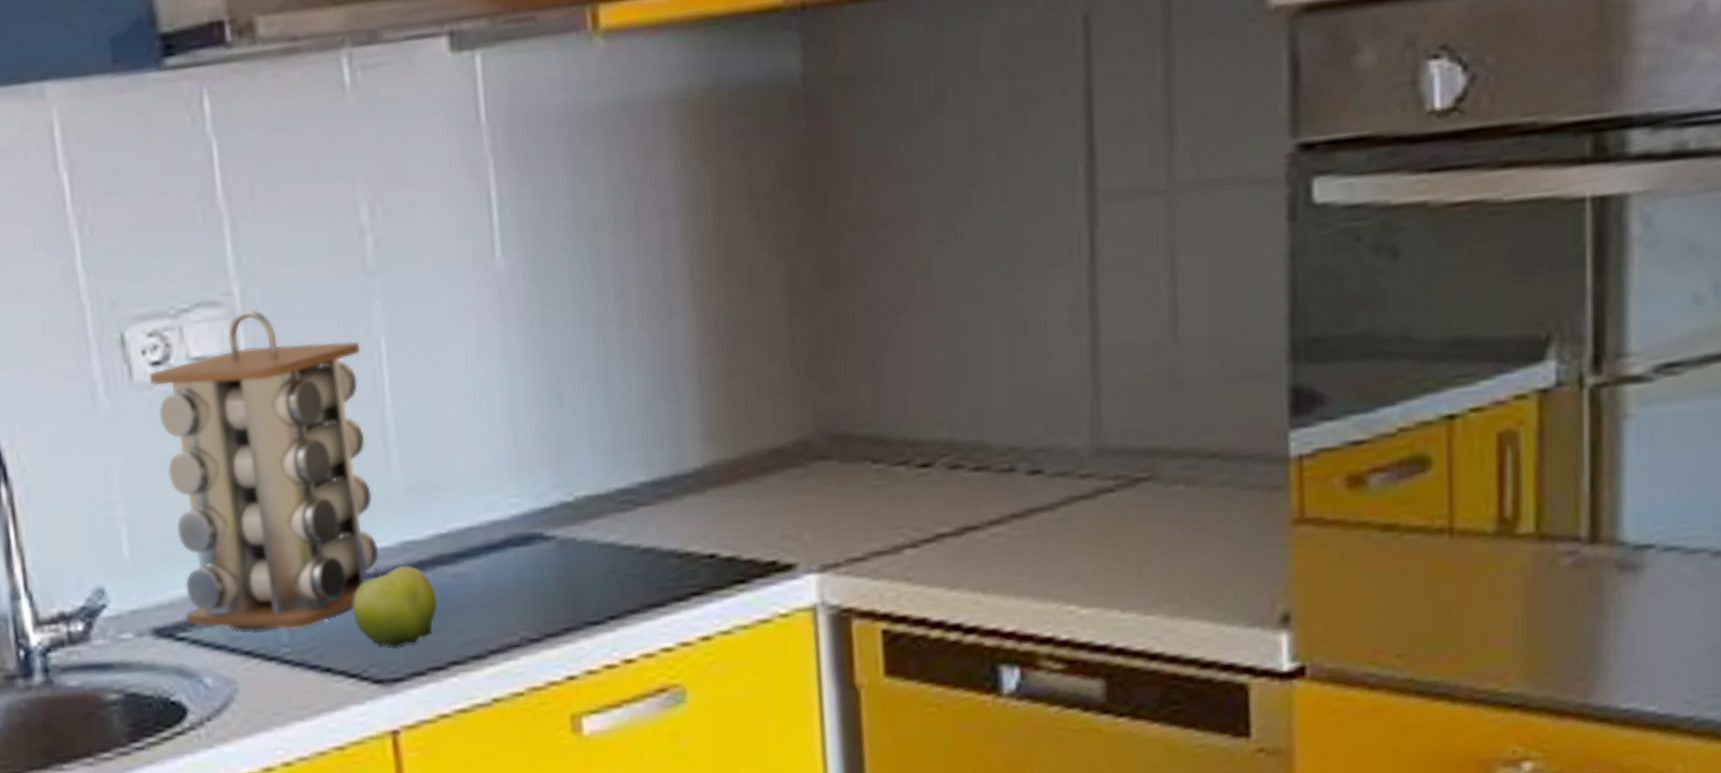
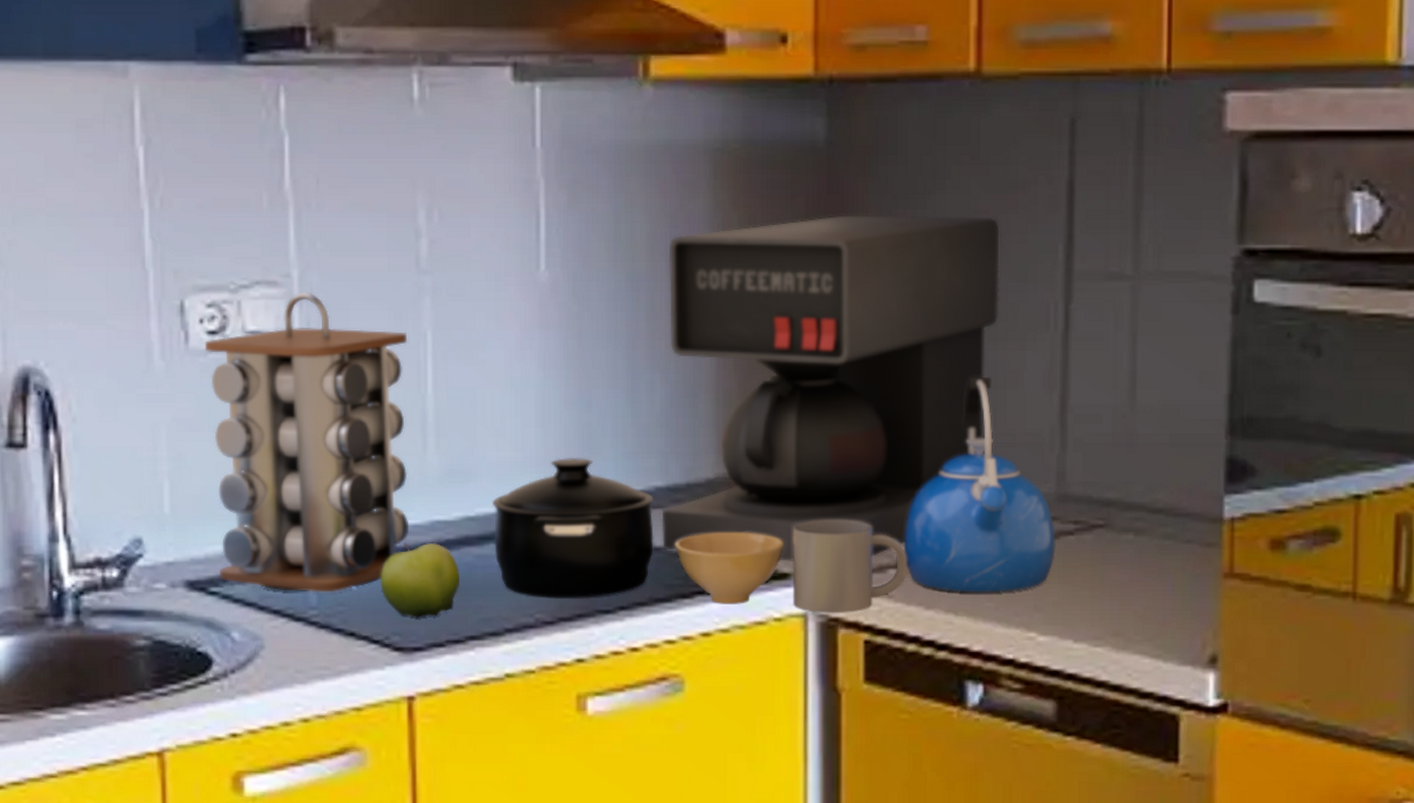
saucepan: none [464,458,643,613] -> present [493,457,654,597]
coffee maker: none [635,140,1013,552] -> present [661,215,1000,563]
bowl: none [664,522,786,605] -> present [674,531,785,605]
mug: none [793,498,926,606] -> present [791,518,908,614]
kettle: none [920,321,1094,568] -> present [905,375,1056,593]

